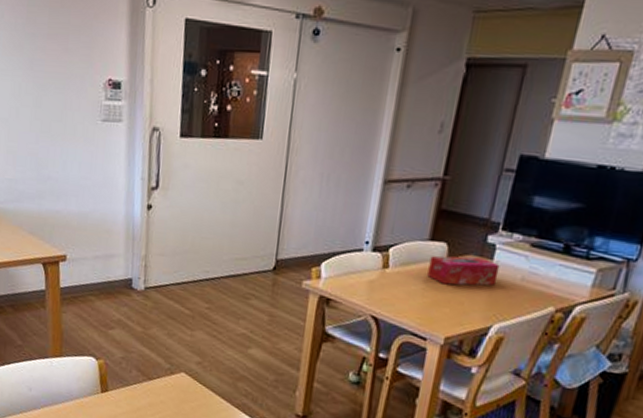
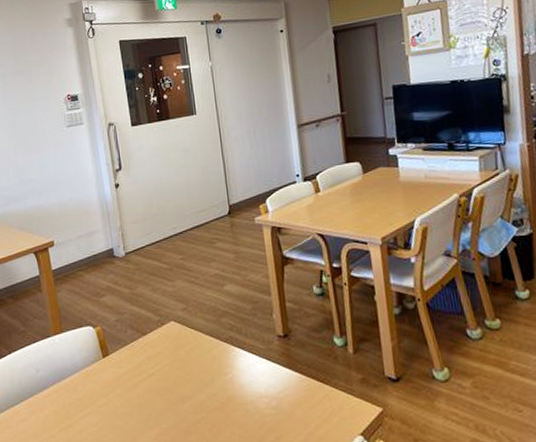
tissue box: present [427,255,500,286] -> none [350,167,407,195]

